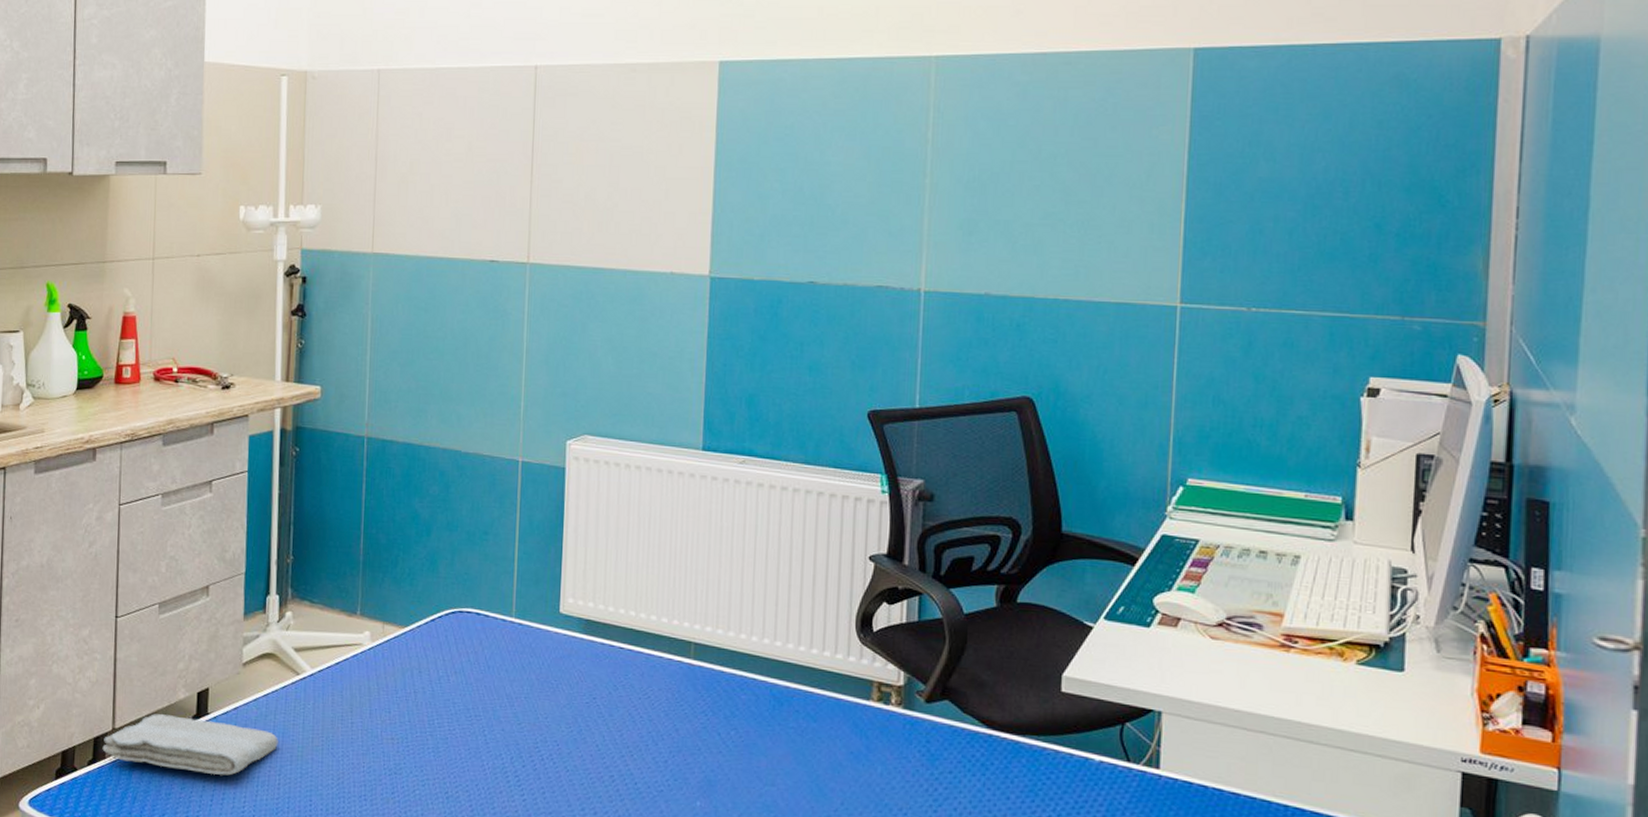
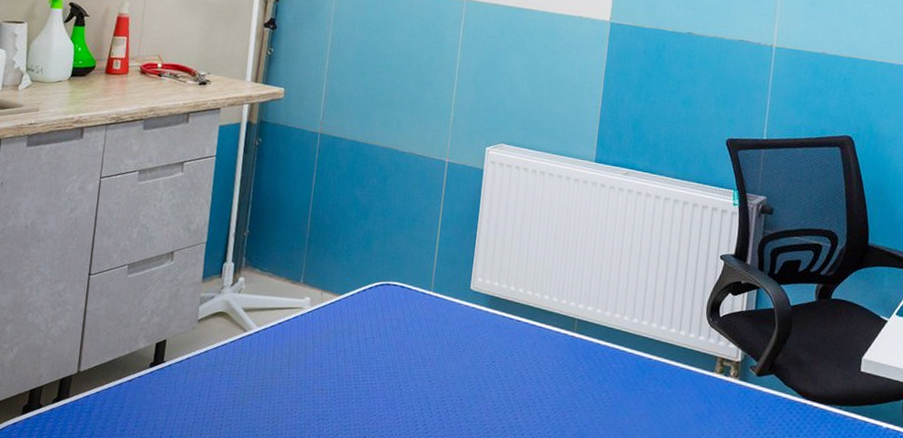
washcloth: present [102,713,279,776] -> none [67,360,224,416]

